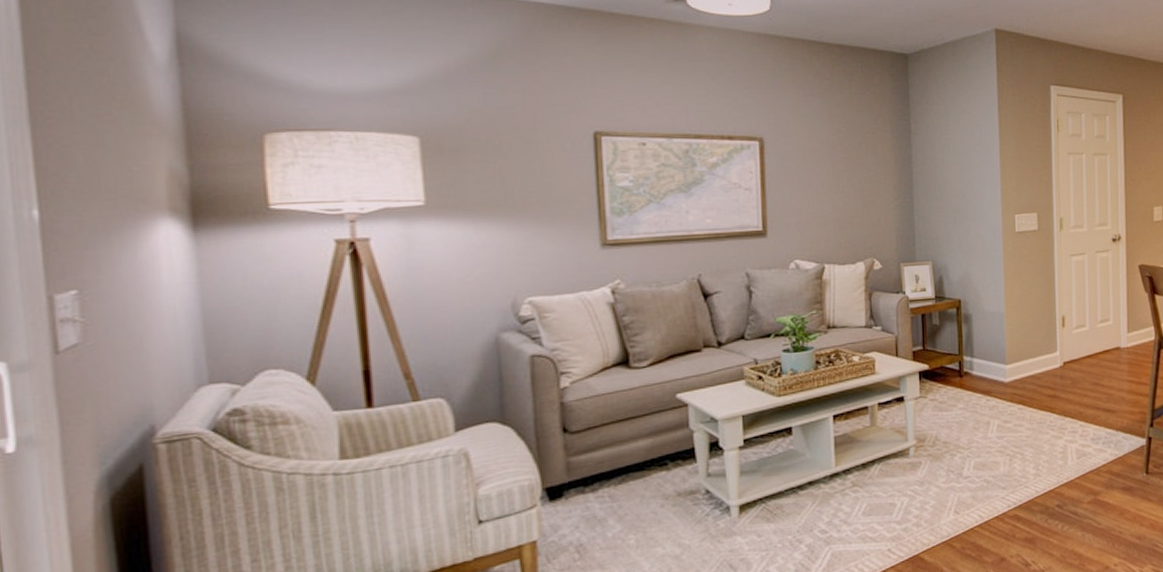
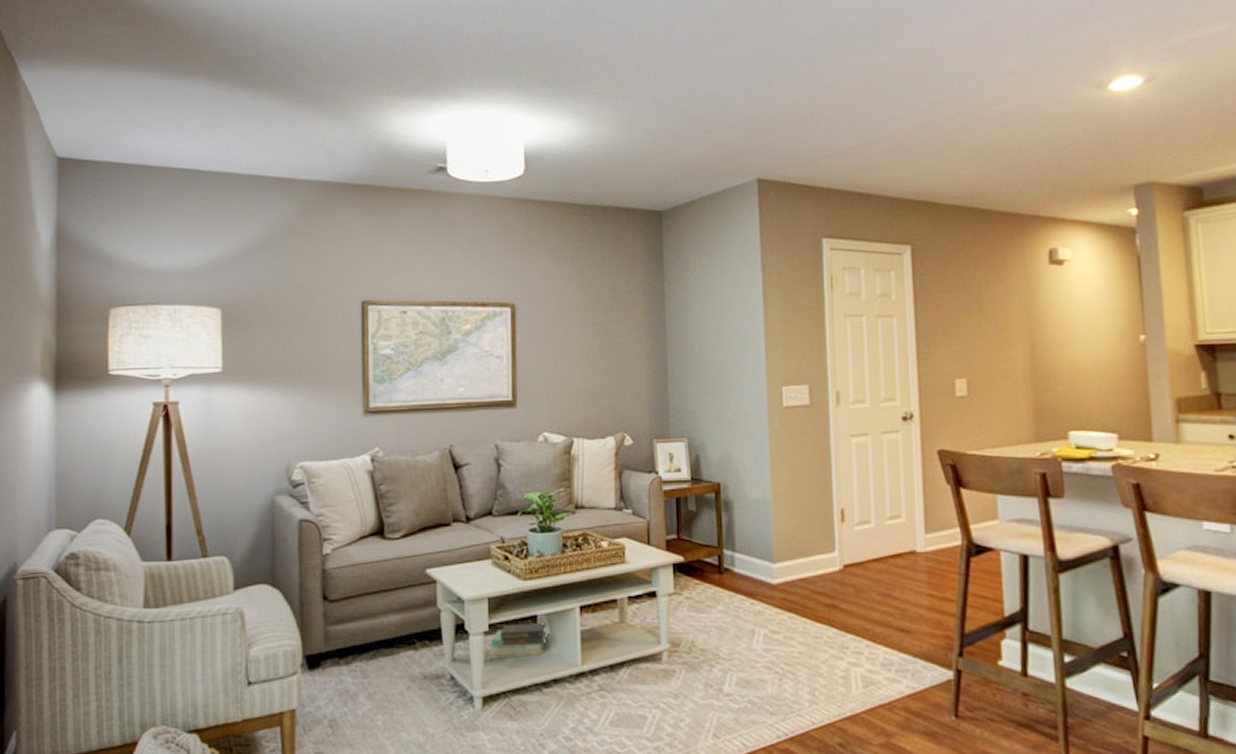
books: none [745,433,803,471] -> present [489,623,548,660]

